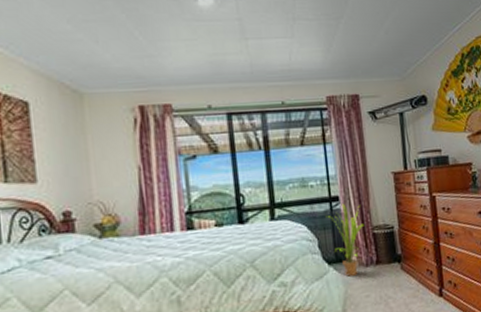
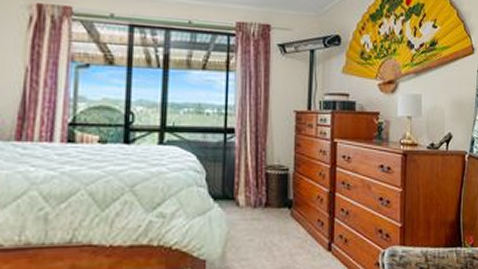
house plant: present [326,203,365,277] -> none [218,137,258,216]

